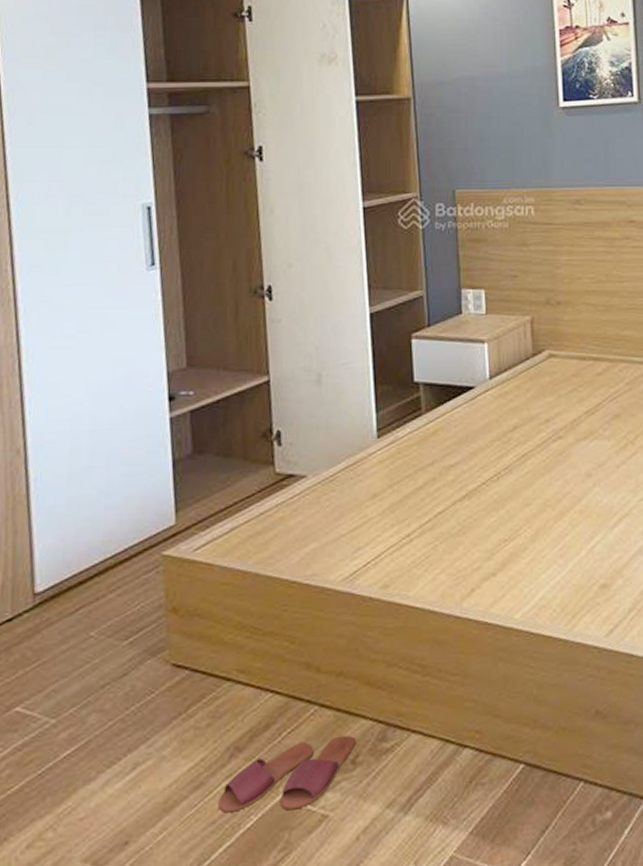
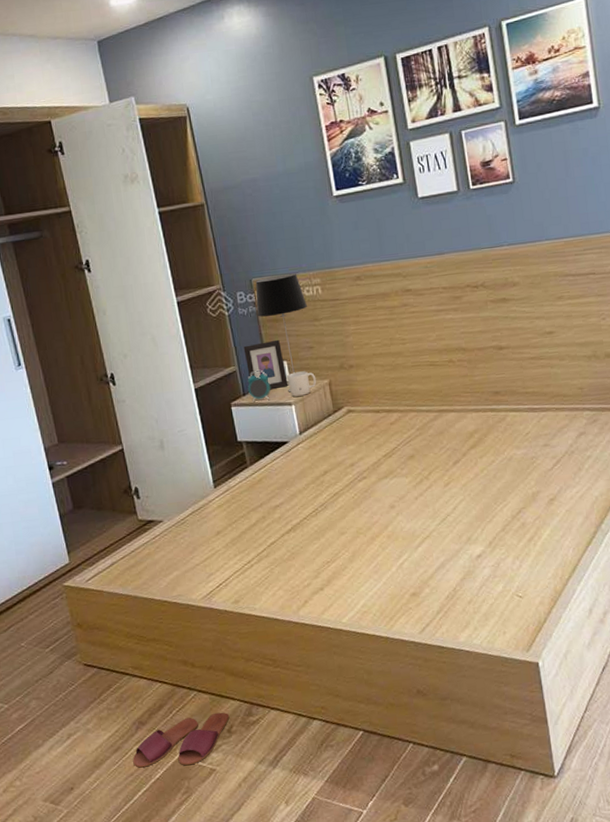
picture frame: none [435,263,483,321] -> present [243,339,288,389]
alarm clock: none [435,298,462,336] -> present [247,370,271,403]
table lamp: none [456,189,516,327] -> present [255,273,307,393]
mug: none [482,303,517,334] -> present [286,371,317,397]

